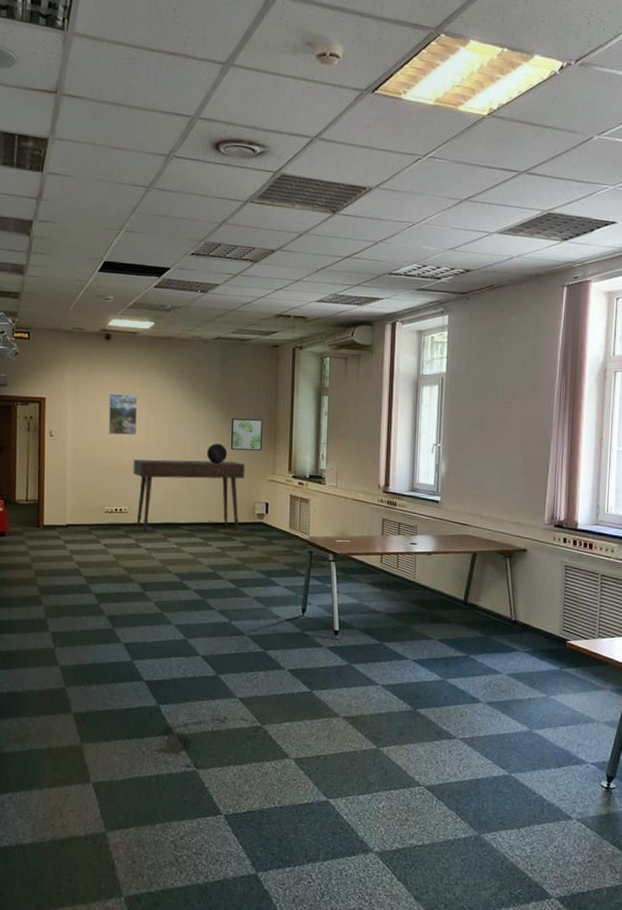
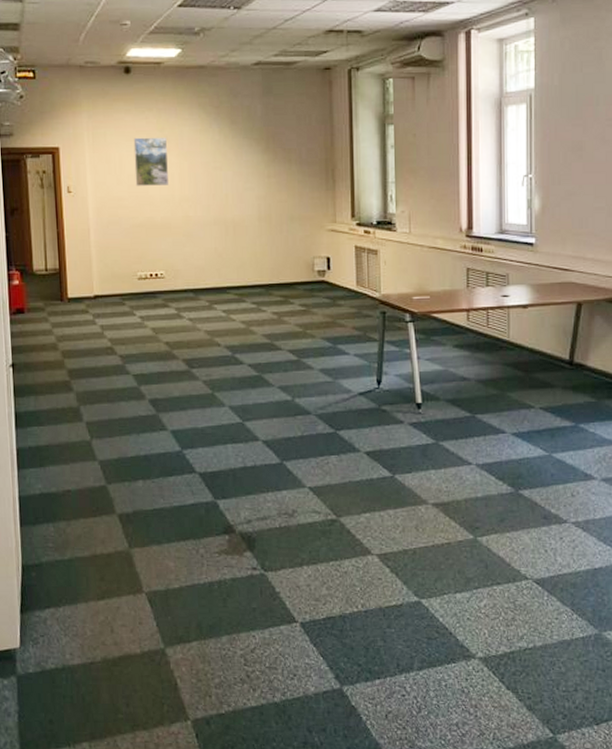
desk: present [133,459,245,532] -> none [167,209,300,299]
decorative globe: present [206,443,228,464] -> none [253,189,278,214]
wall art: present [230,418,263,452] -> none [279,157,318,197]

